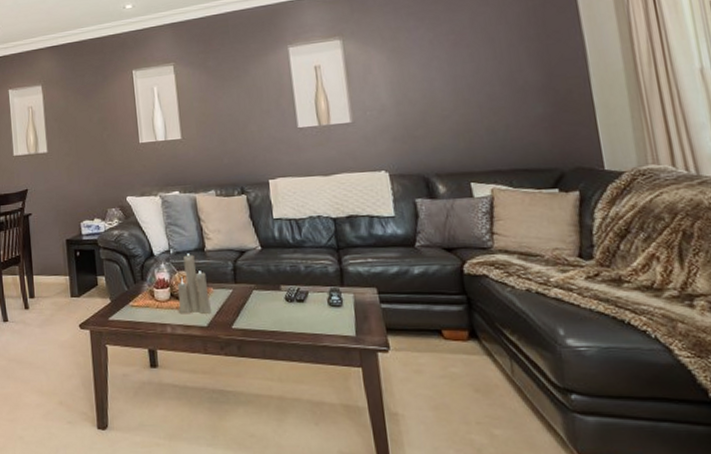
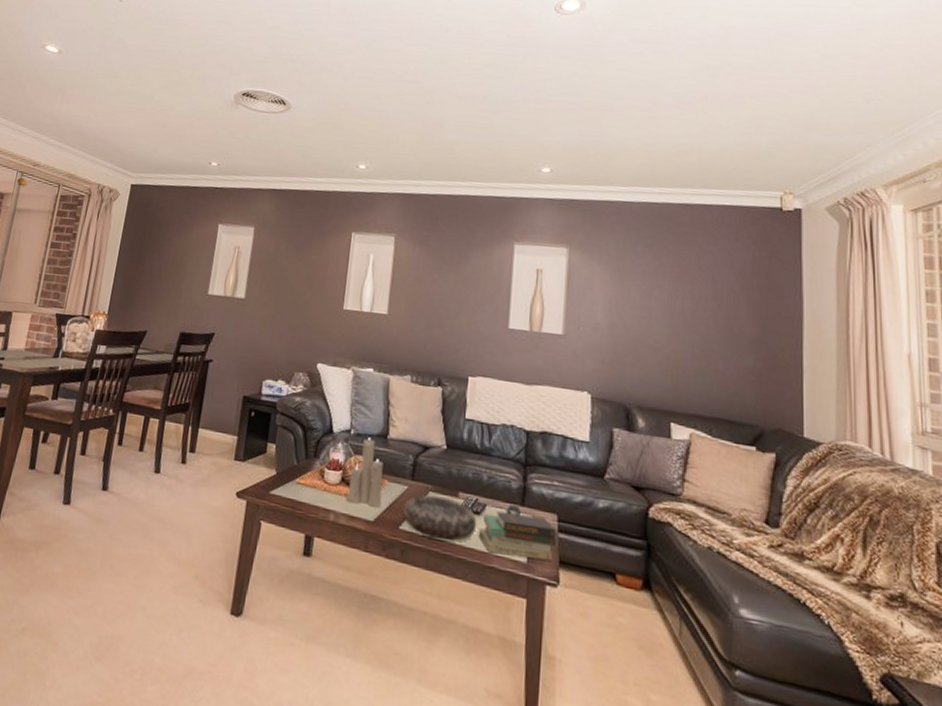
decorative bowl: none [232,292,304,331] -> present [402,495,477,542]
books: none [305,294,381,334] -> present [478,511,557,561]

